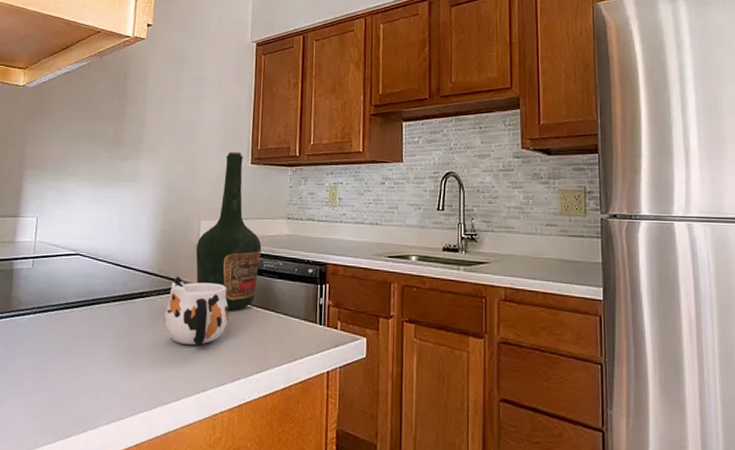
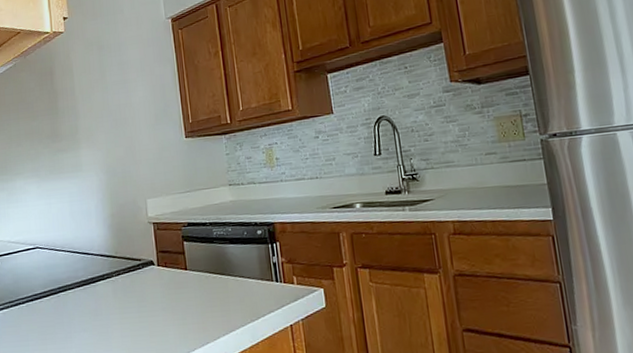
mug: present [163,276,229,345] -> none [127,255,189,318]
bottle: present [195,151,262,310] -> none [146,127,210,280]

